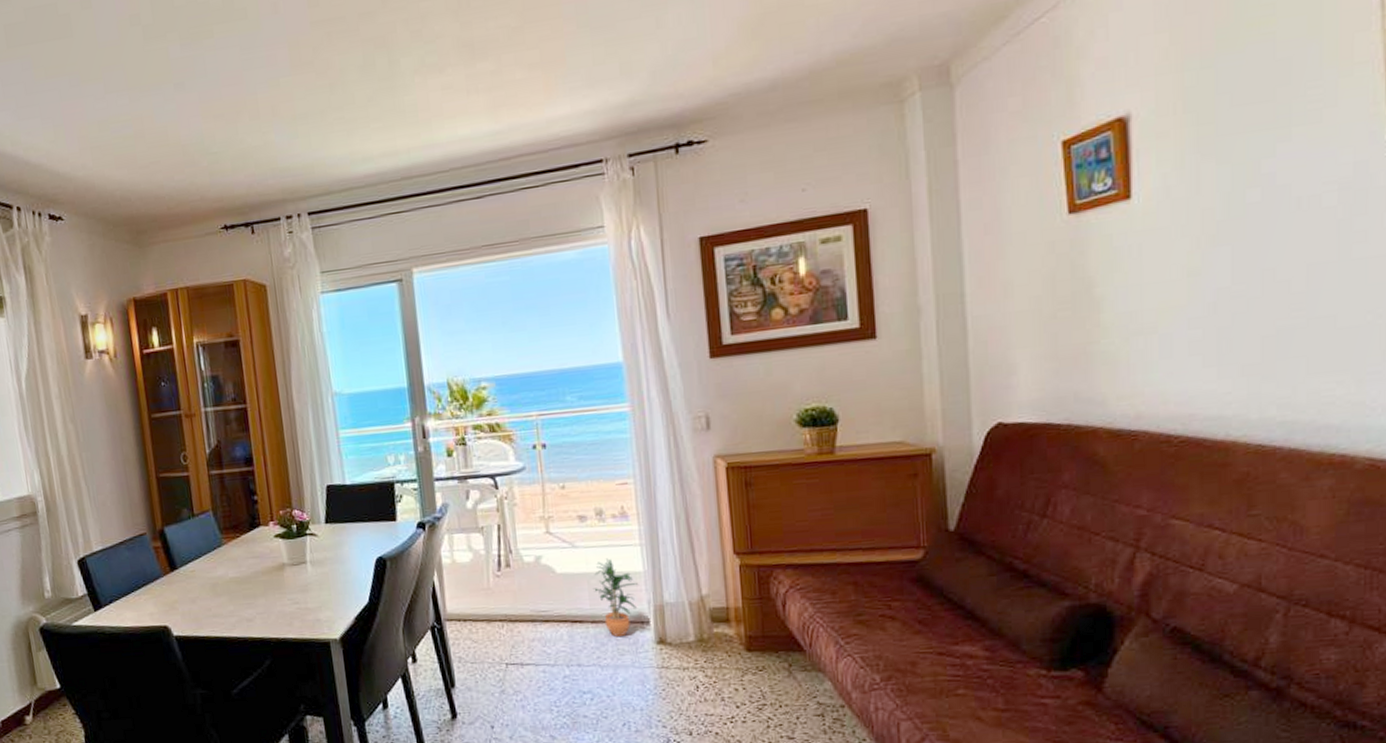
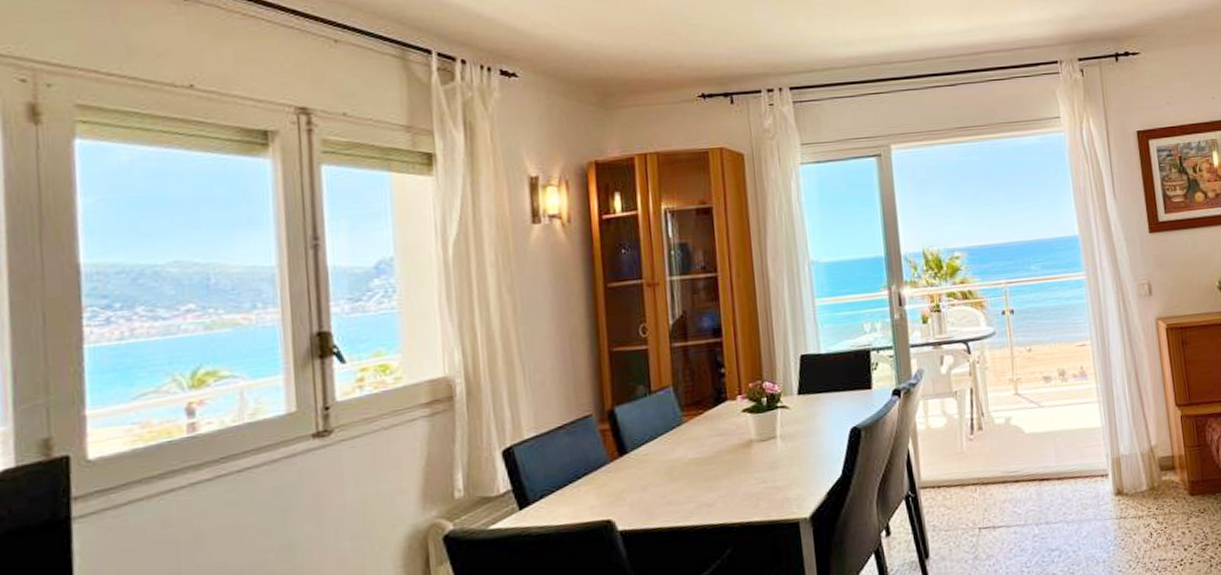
potted plant: present [592,558,638,637] -> none [1058,416,1097,492]

